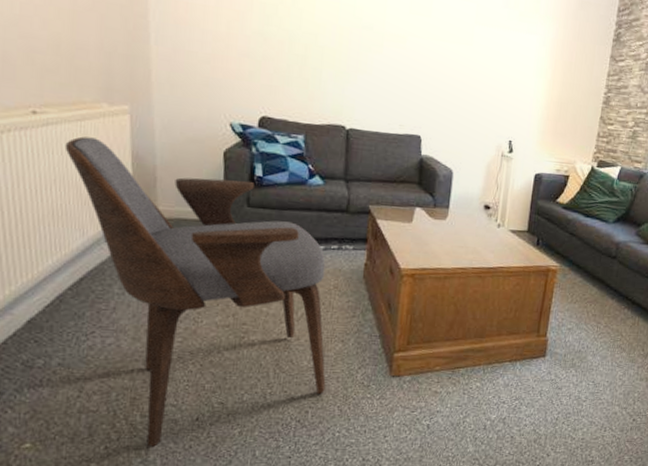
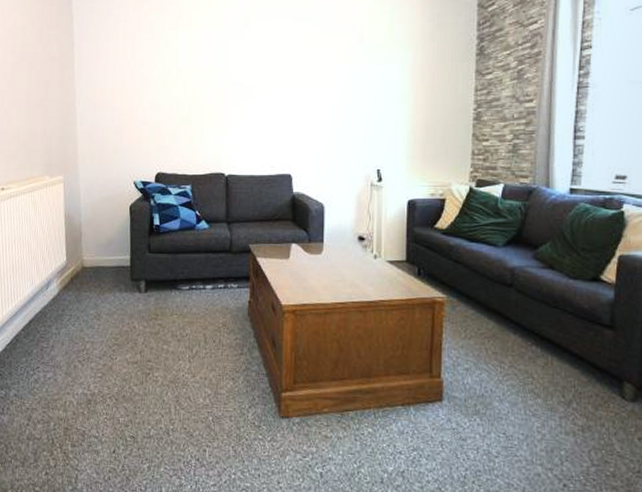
armchair: present [64,136,326,447] -> none [21,204,220,476]

